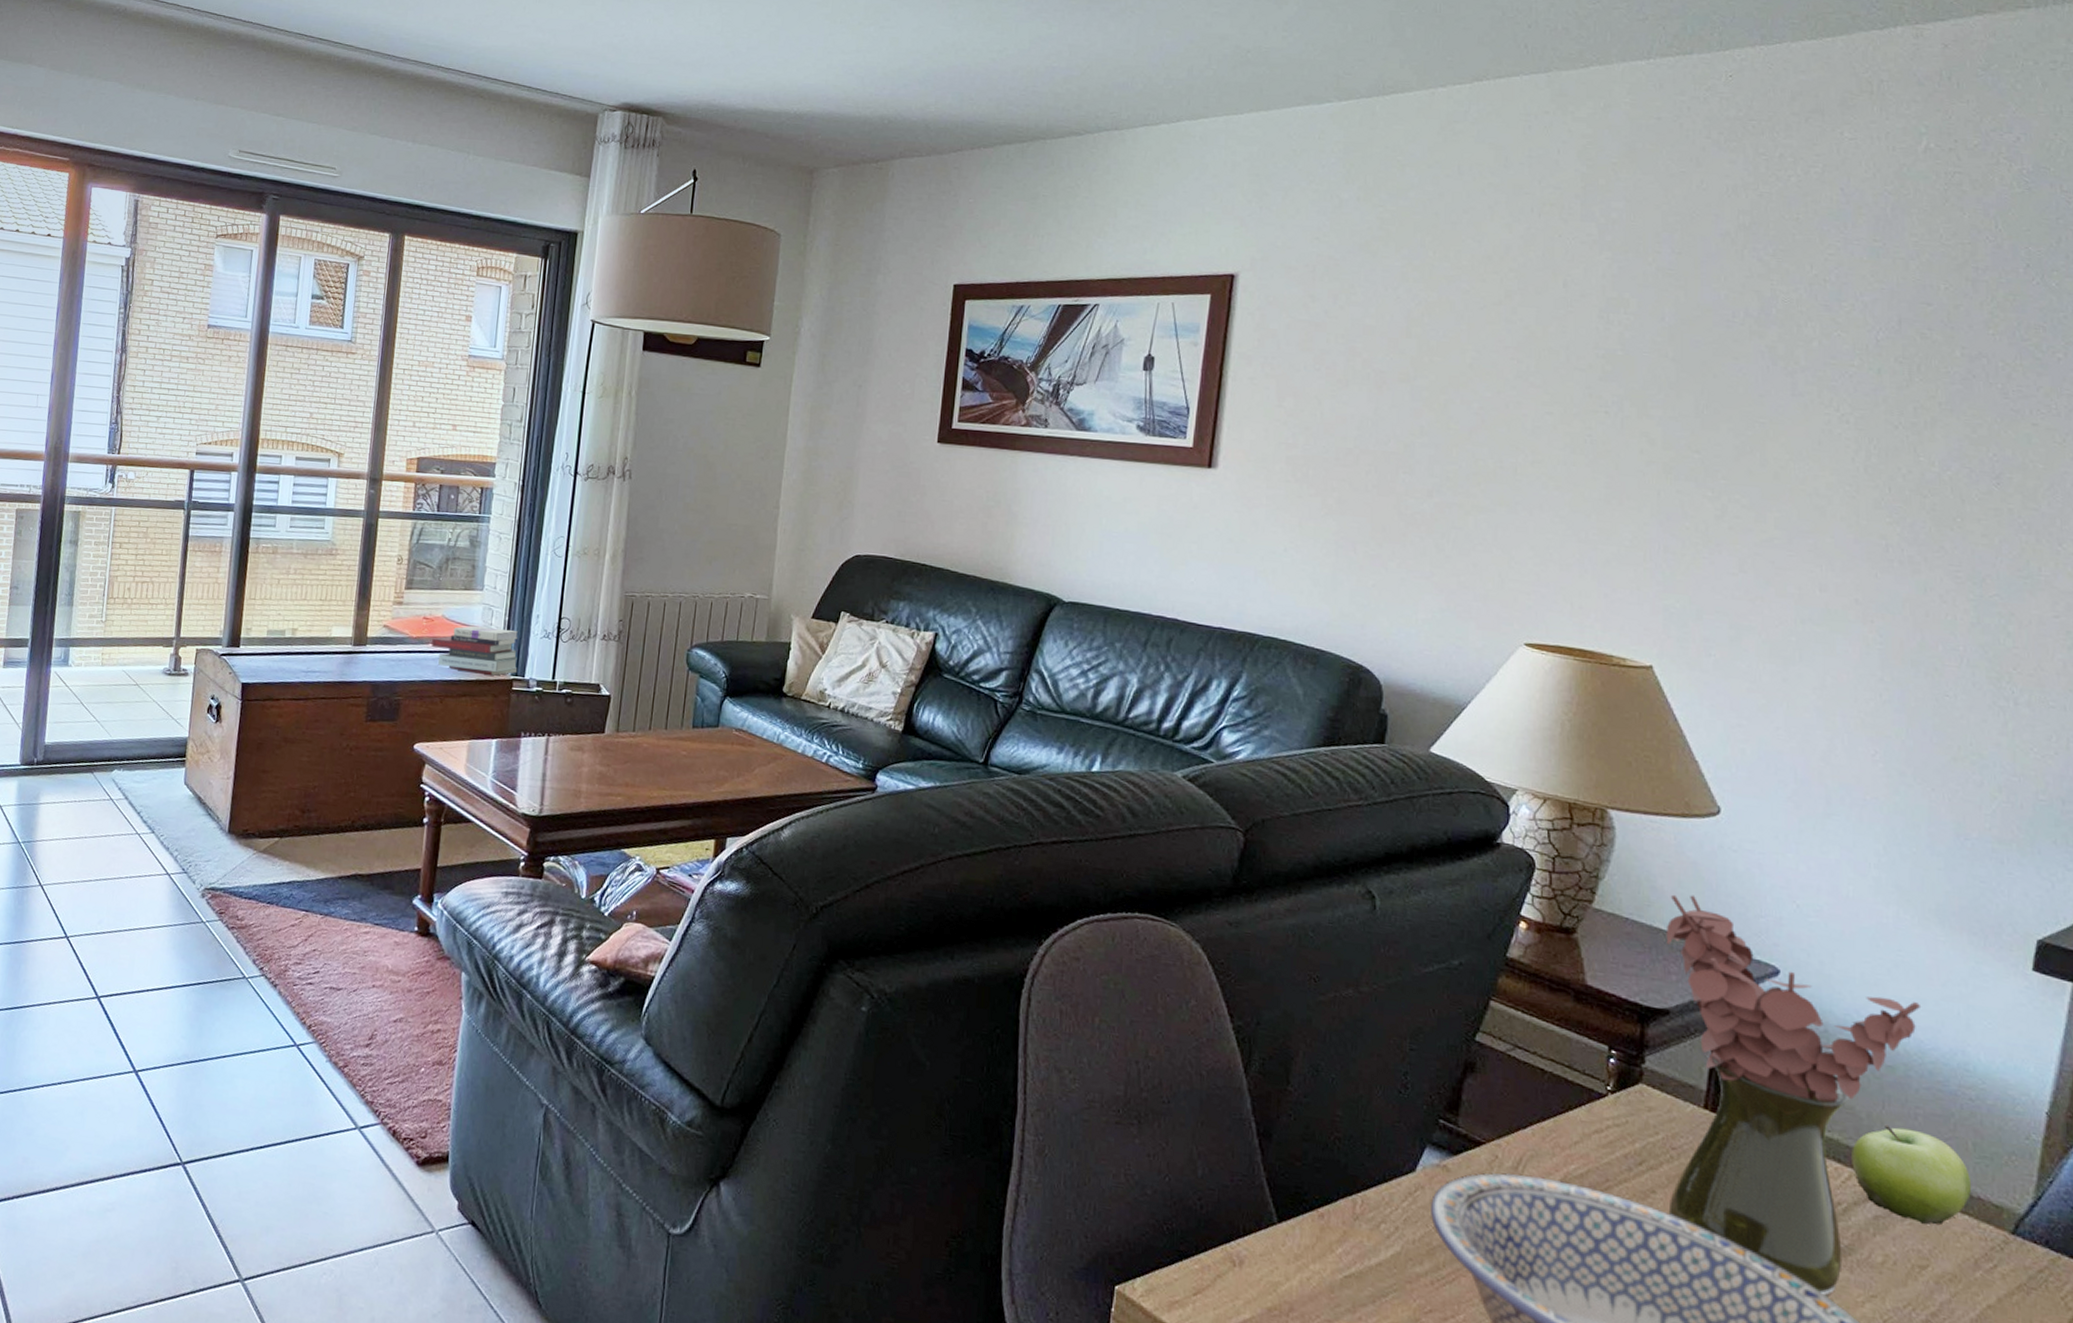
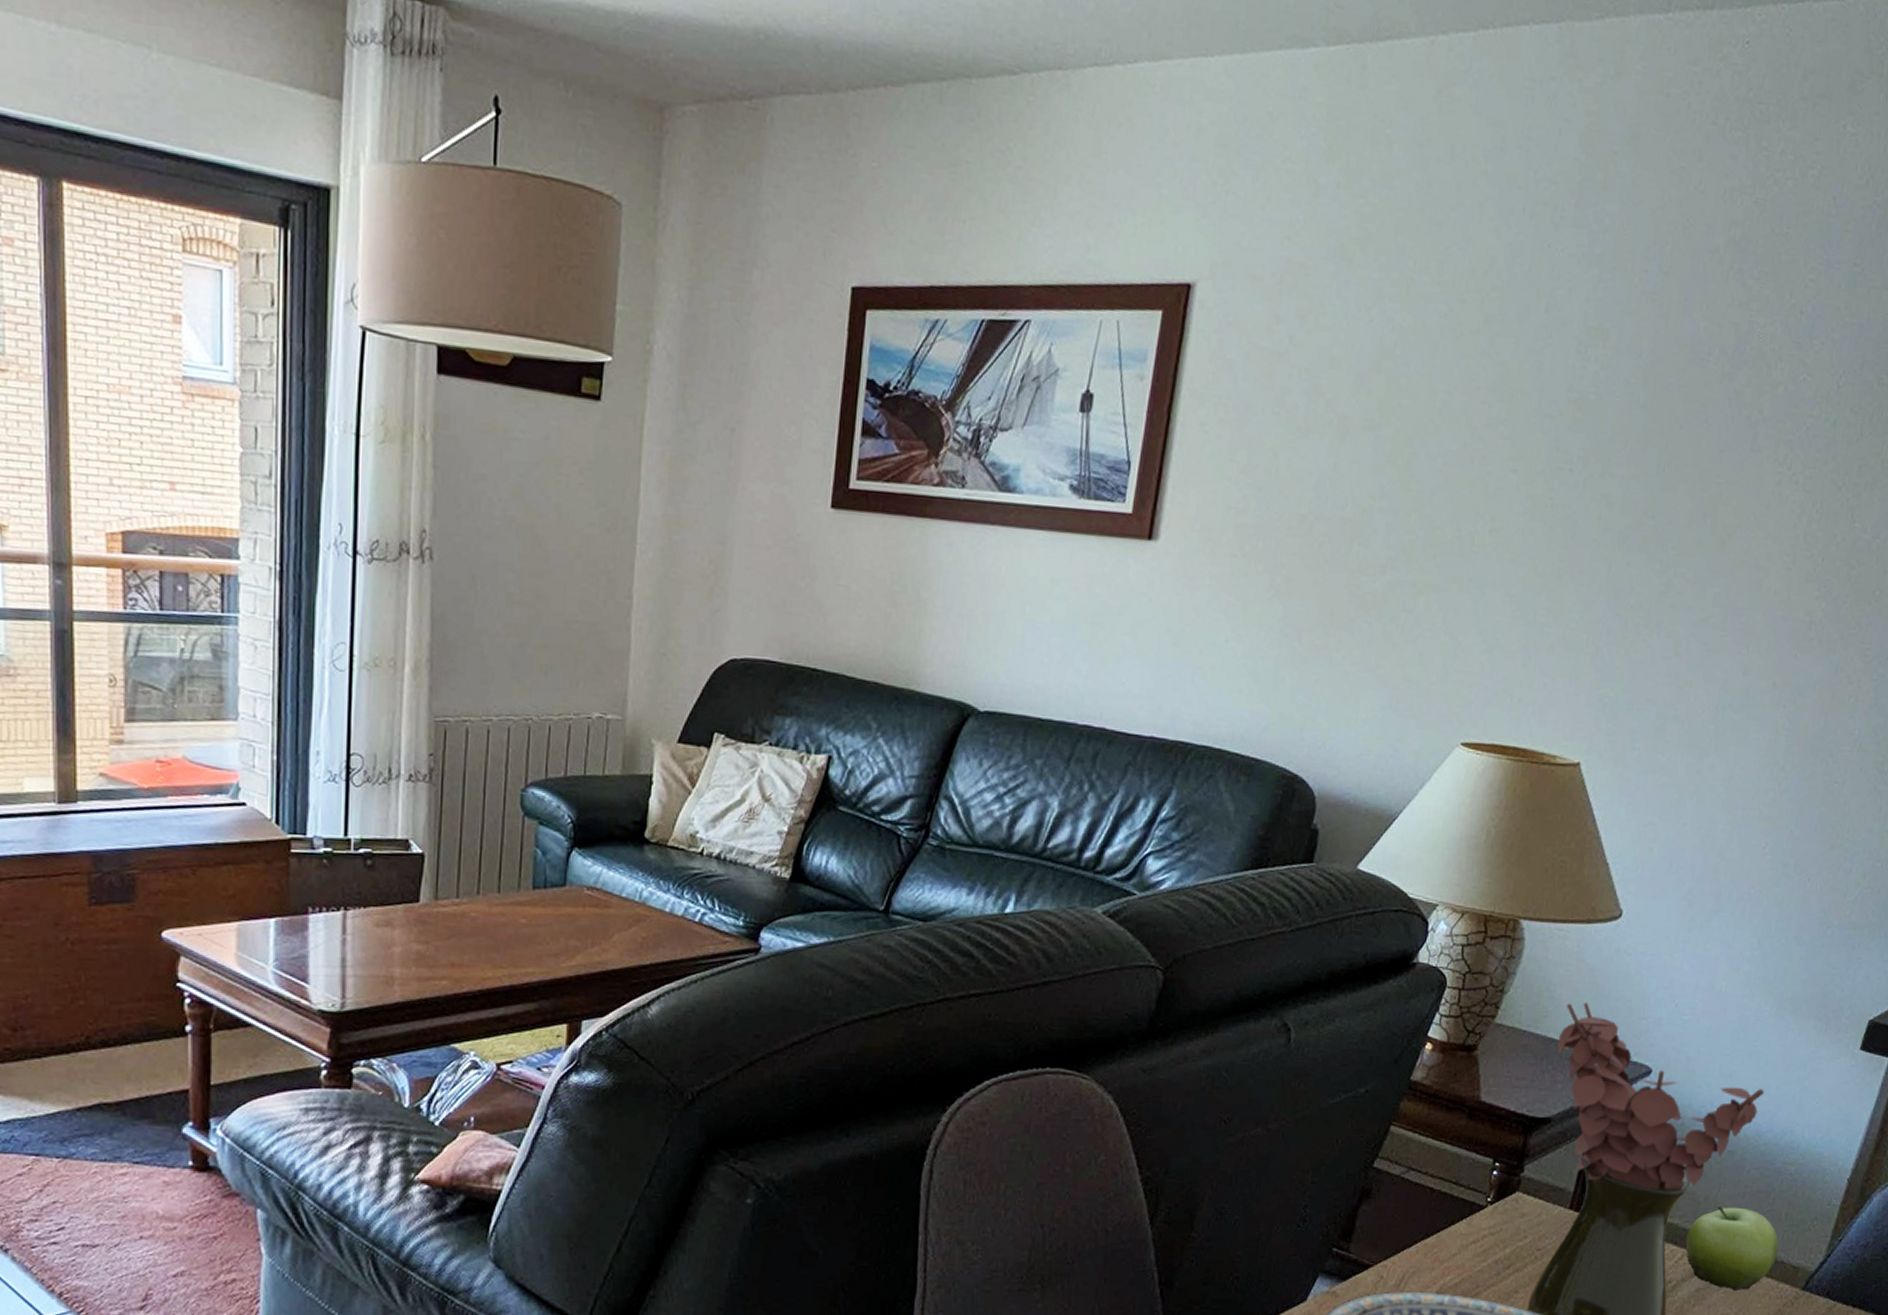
books: present [432,625,518,676] -> none [172,769,296,835]

